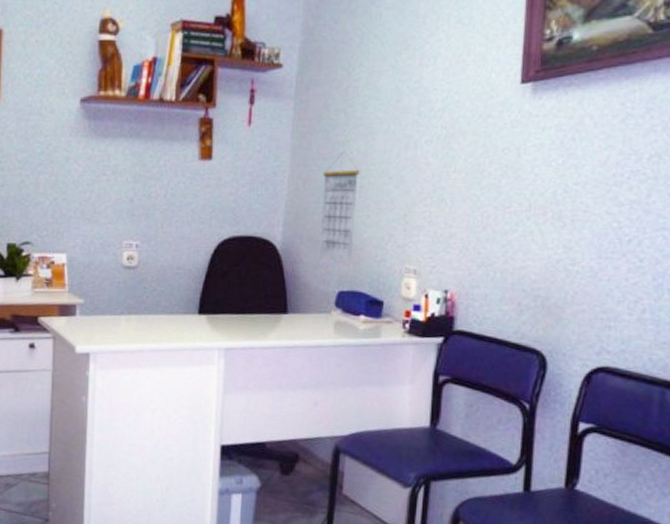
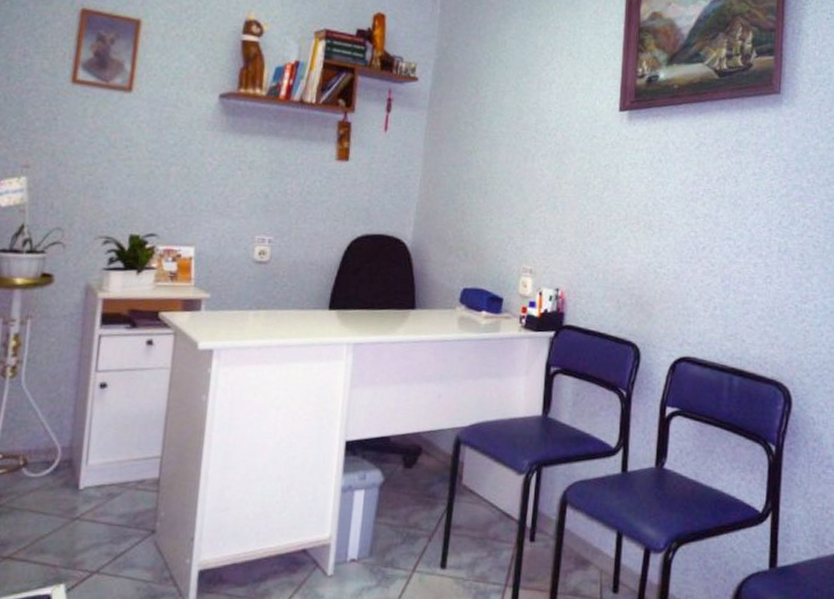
calendar: present [319,151,360,258] -> none [446,160,485,258]

